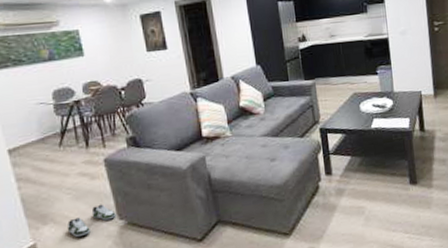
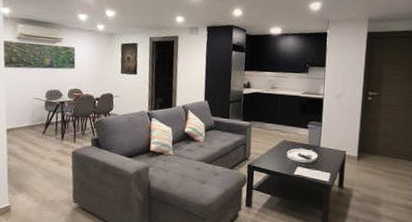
shoe: present [66,204,116,238] -> none [34,186,72,209]

